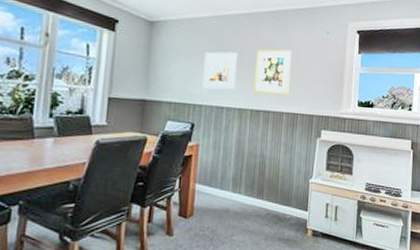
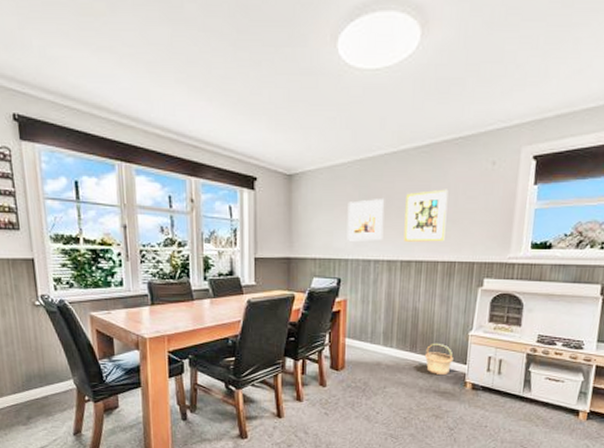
basket: none [270,190,296,221] -> present [424,344,453,375]

